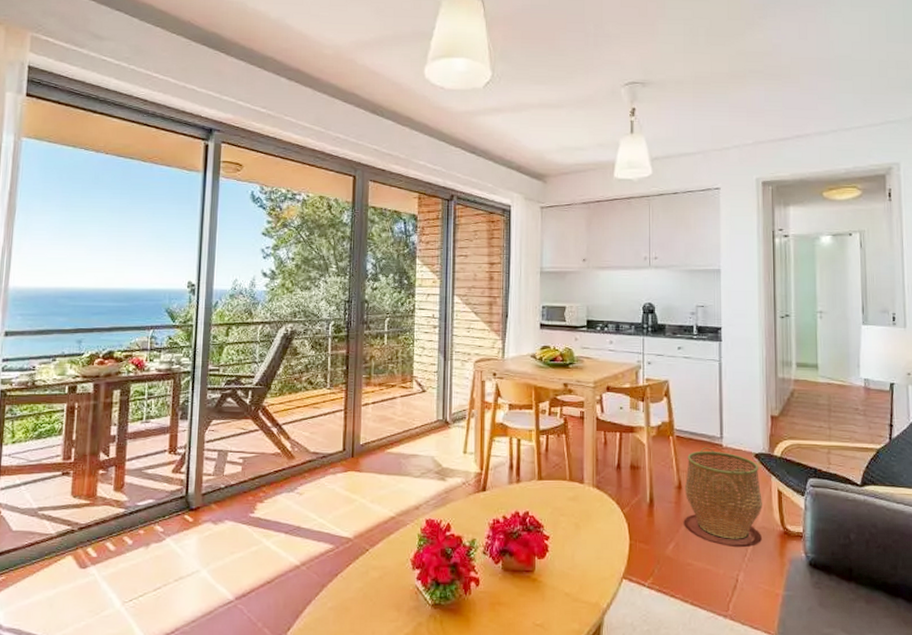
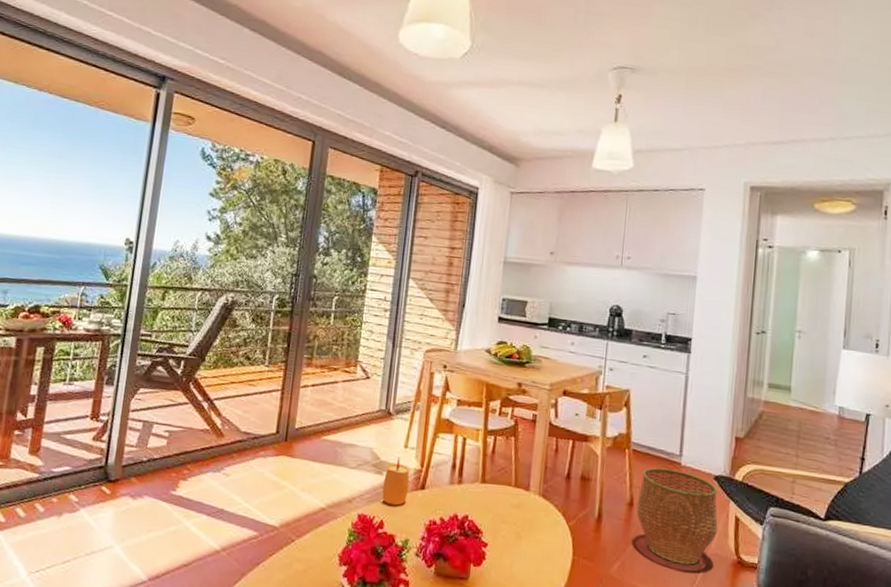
candle: none [447,462,471,509] -> present [382,457,410,506]

